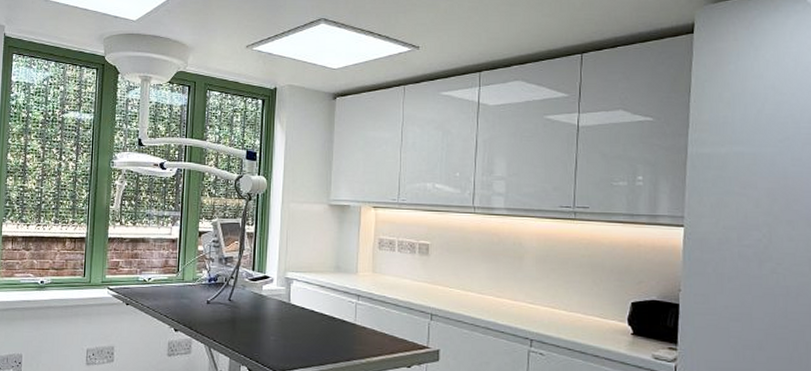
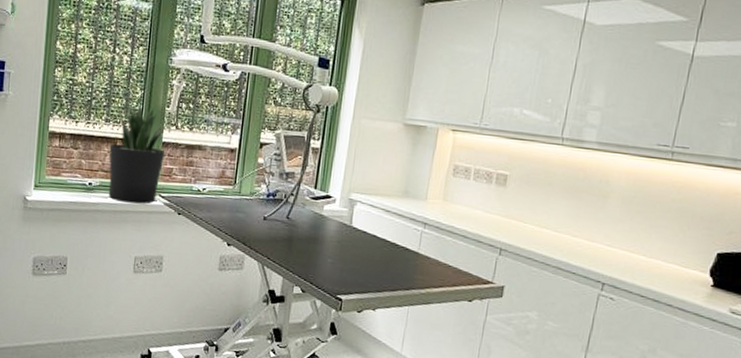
planter: none [59,200,113,299] -> present [108,98,168,205]

